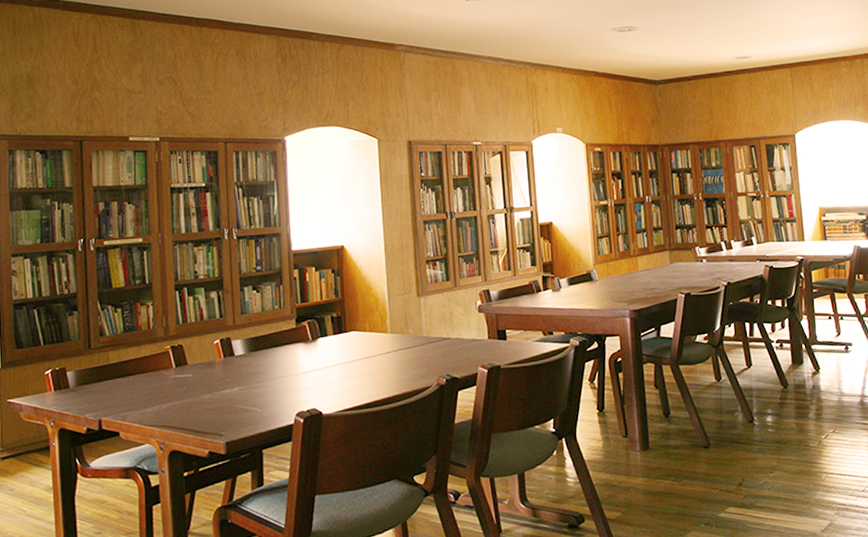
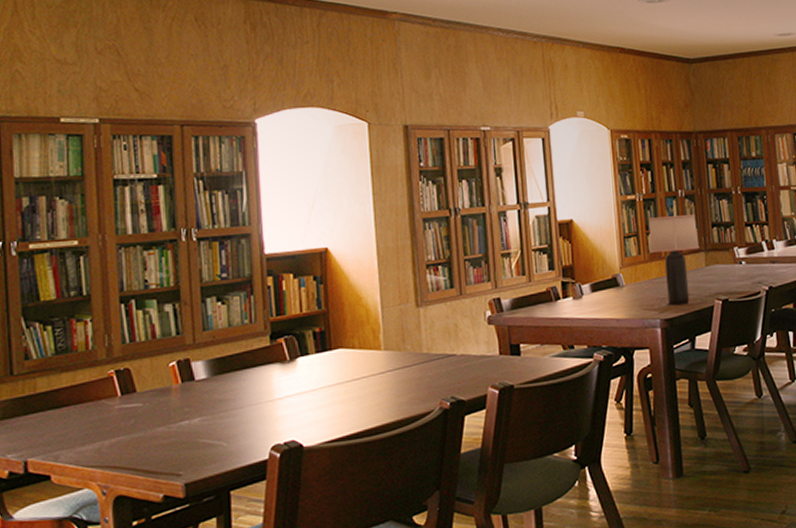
table lamp: none [619,218,665,299] -> present [648,215,700,306]

